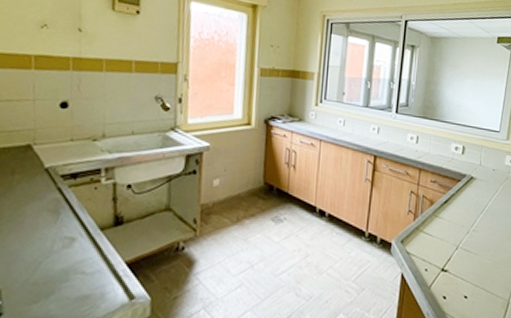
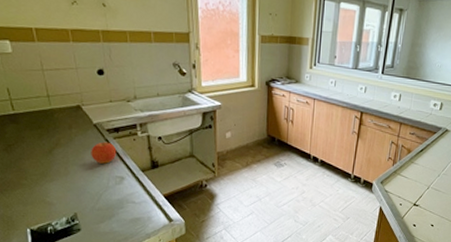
fruit: none [34,191,71,220] -> present [91,142,117,164]

